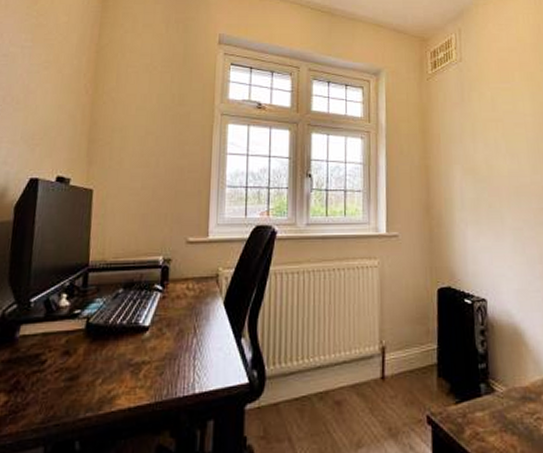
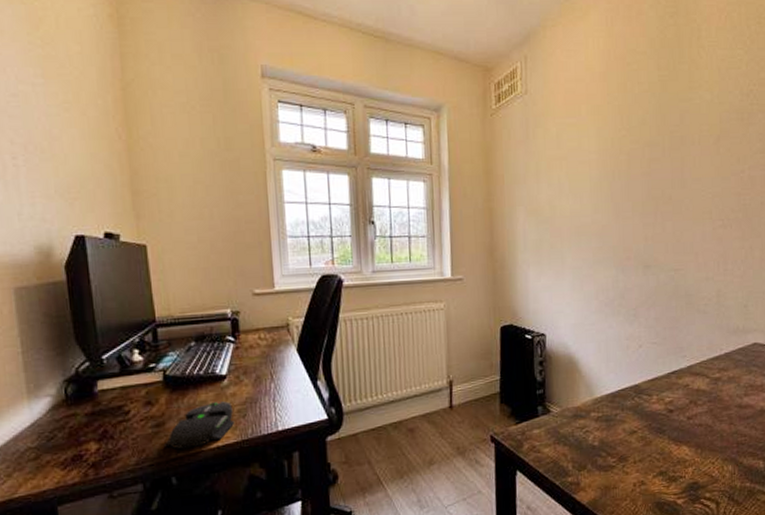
mouse: none [73,356,151,408] -> present [163,401,235,449]

